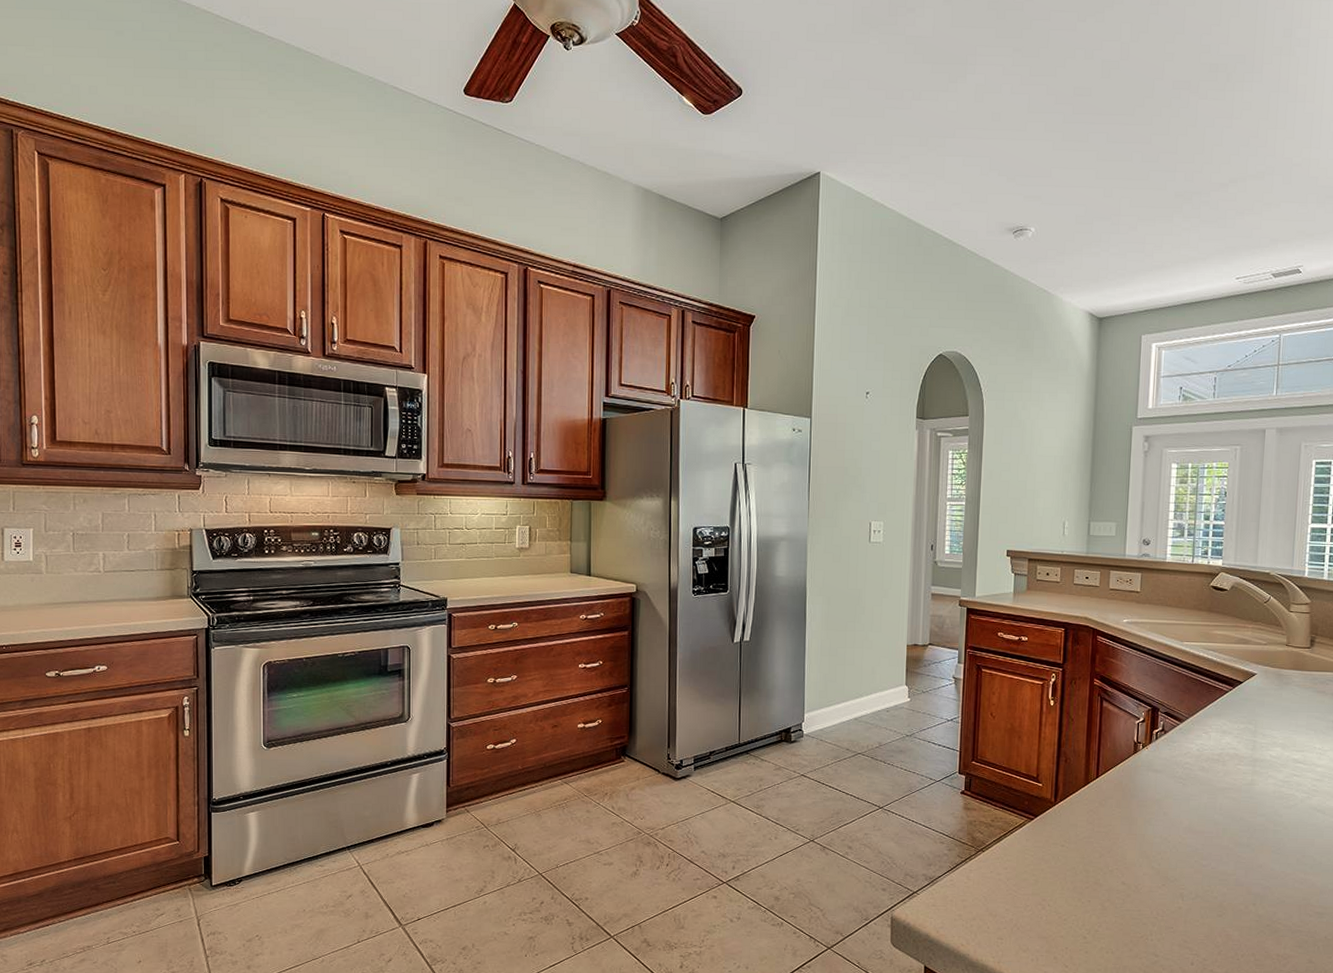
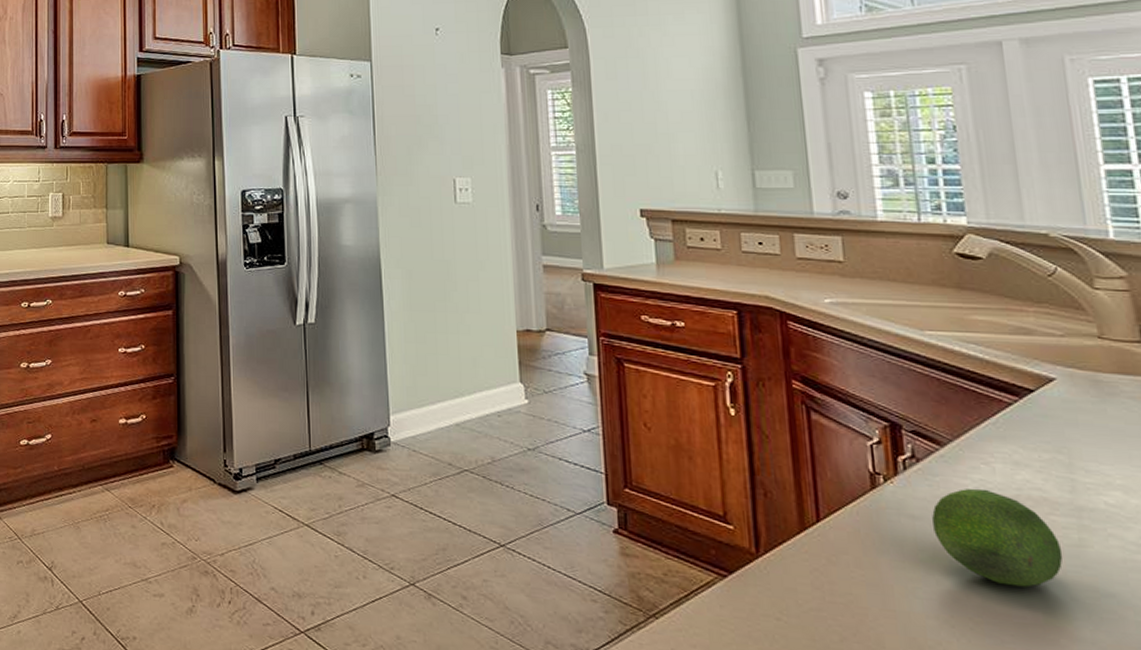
fruit: none [1168,750,1241,813] -> present [932,488,1063,588]

